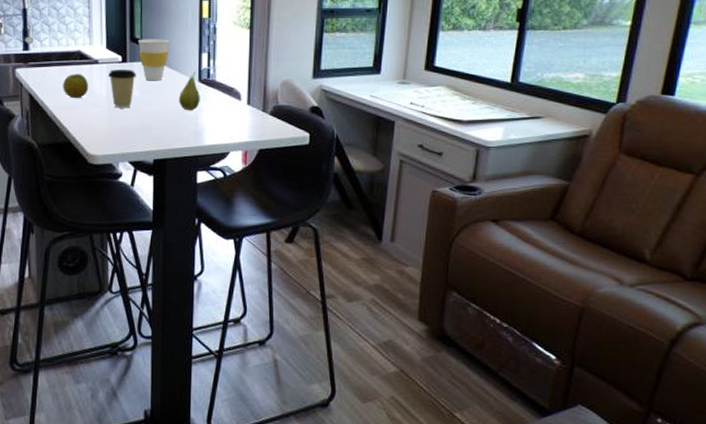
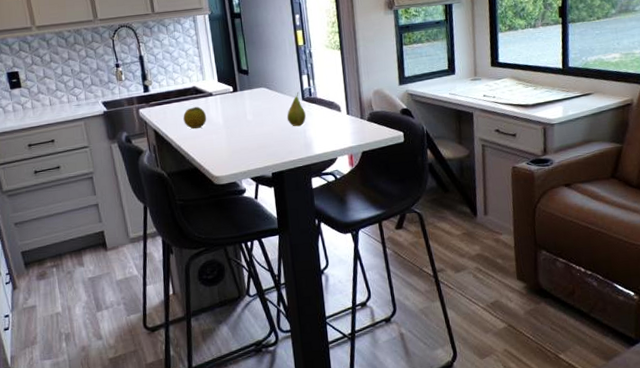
coffee cup: present [107,69,136,109] -> none [222,97,248,133]
cup: present [138,39,170,80] -> none [245,67,273,105]

